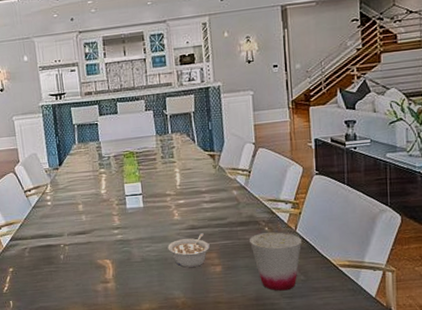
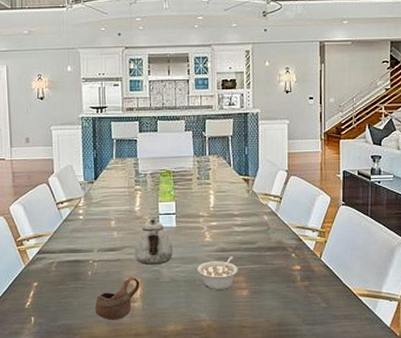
cup: none [69,258,112,302] -> present [94,277,140,321]
teapot: none [103,200,143,246] -> present [134,219,173,265]
cup: present [249,232,302,291] -> none [277,259,326,317]

